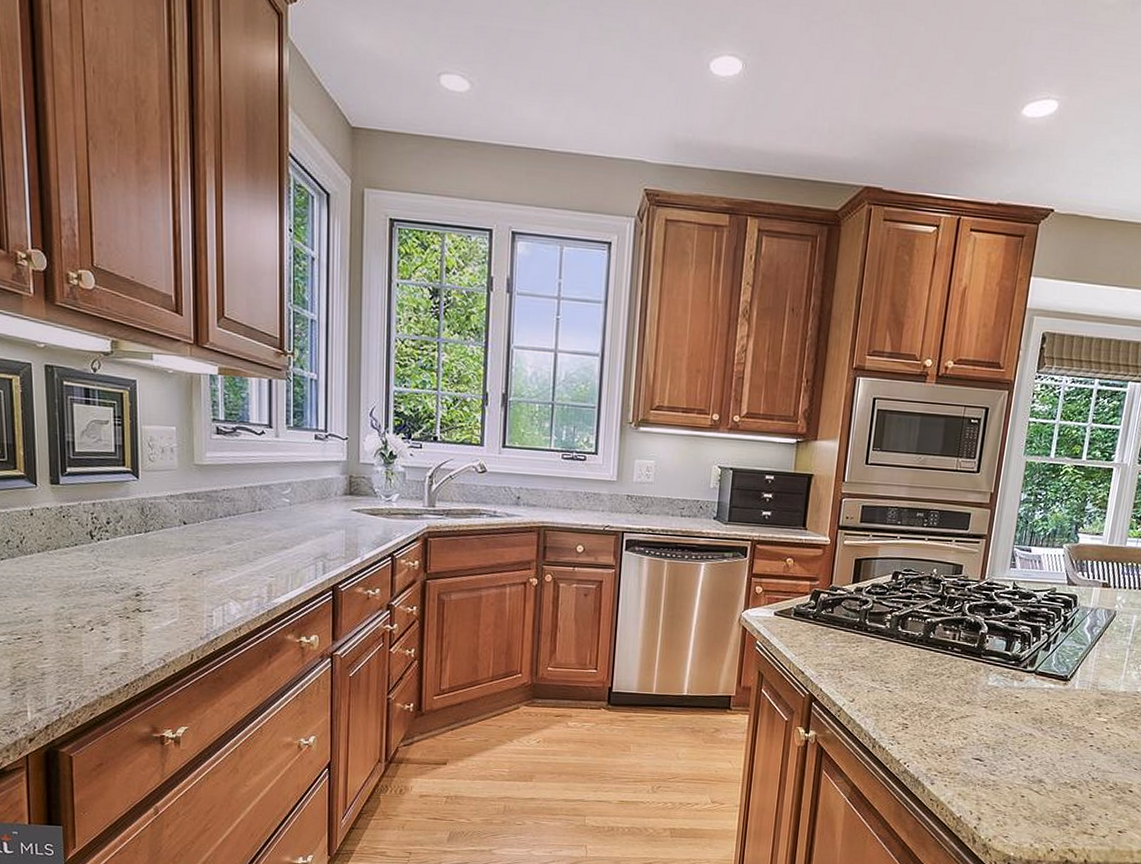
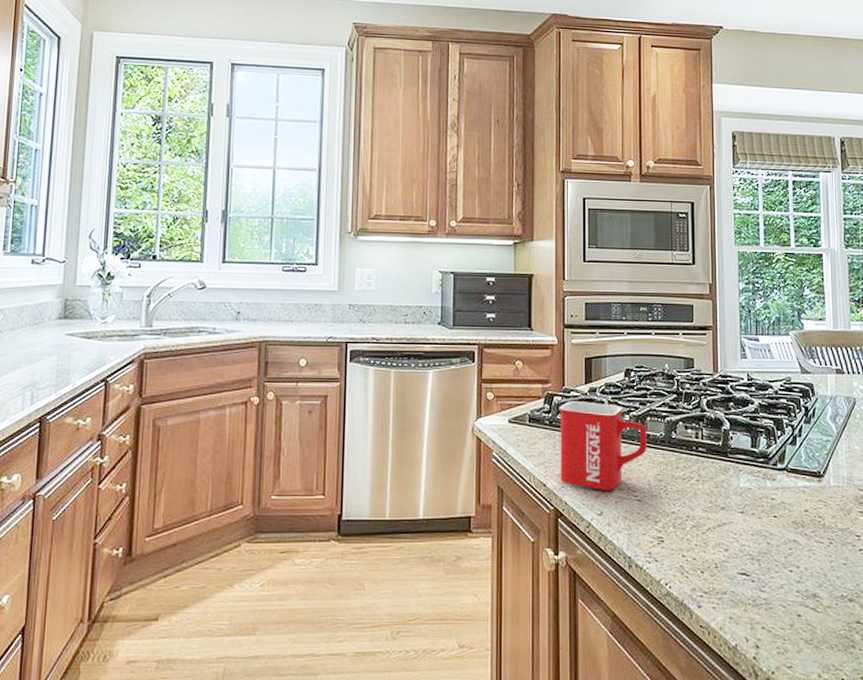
mug: none [818,598,907,682] -> present [559,401,647,492]

